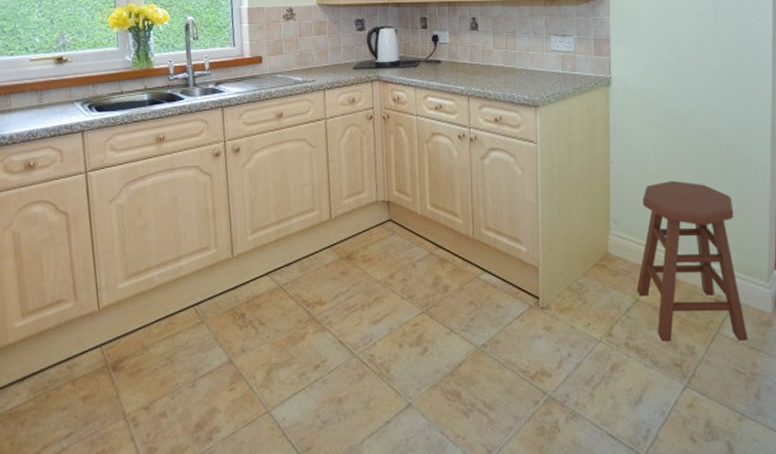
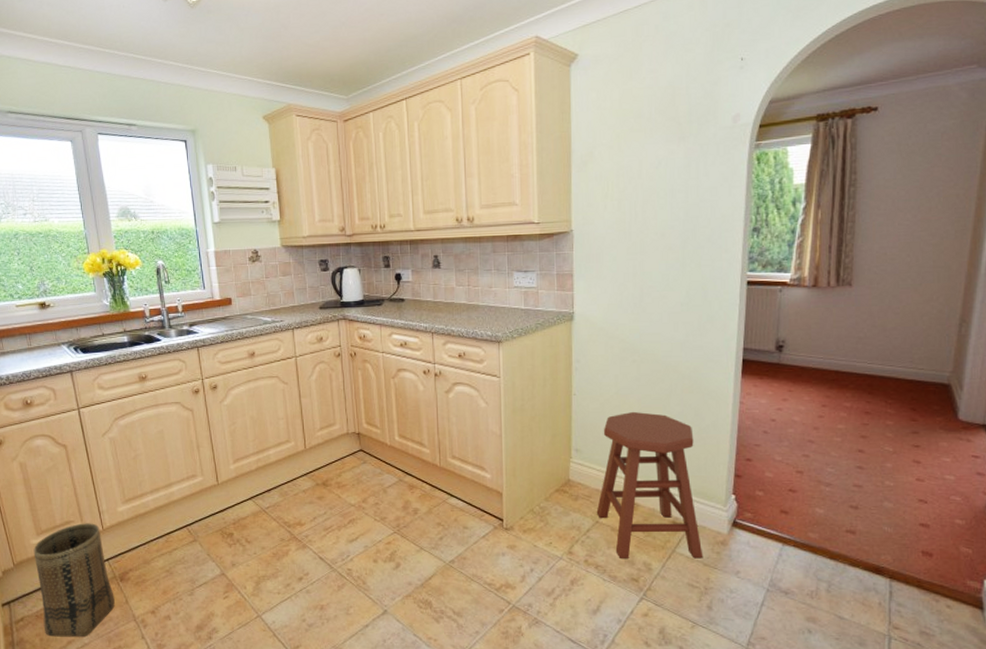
basket: none [15,302,104,440] -> present [33,523,115,637]

